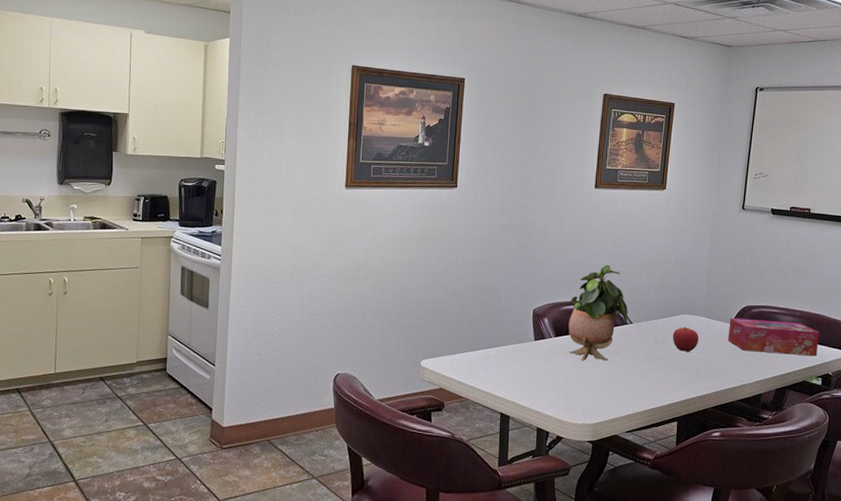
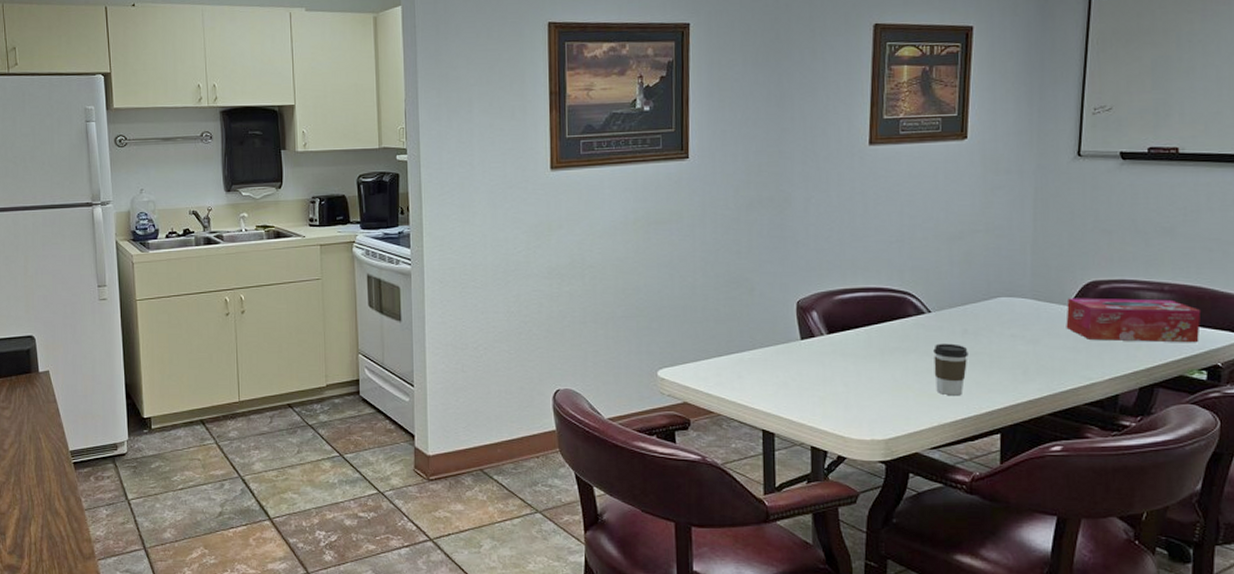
potted plant: present [568,264,628,361] -> none [845,240,925,362]
coffee cup: none [632,348,658,391] -> present [933,343,968,396]
fruit: present [672,327,699,352] -> none [987,313,1026,344]

